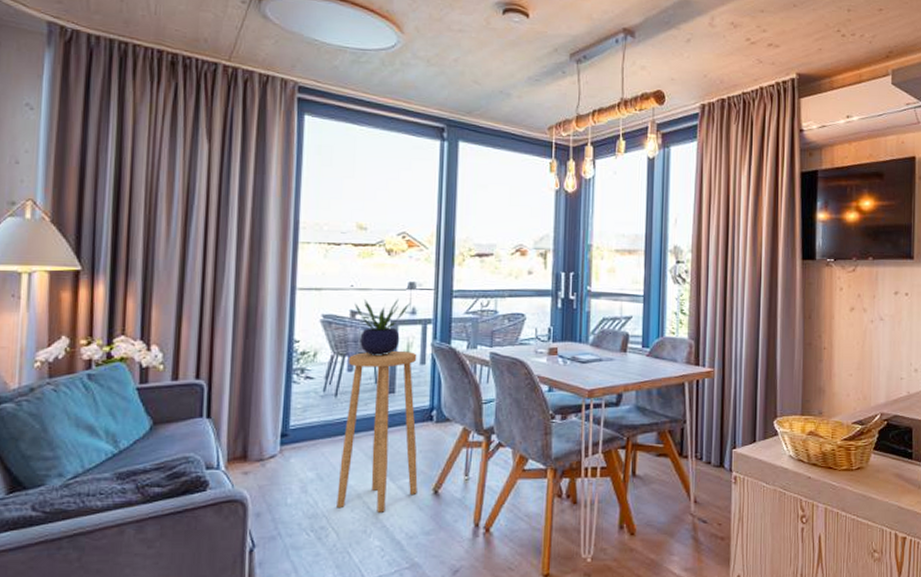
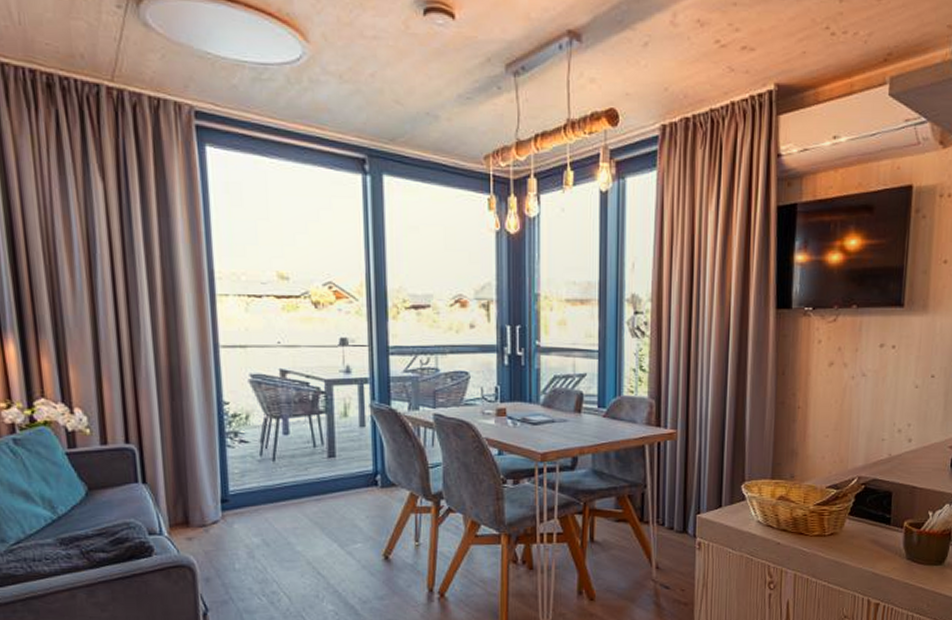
stool: present [337,351,418,512] -> none [284,413,367,578]
potted plant: present [354,299,410,355] -> none [284,356,343,418]

